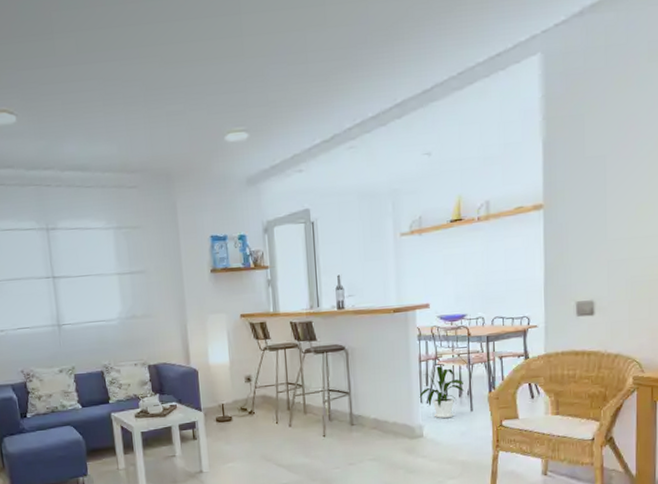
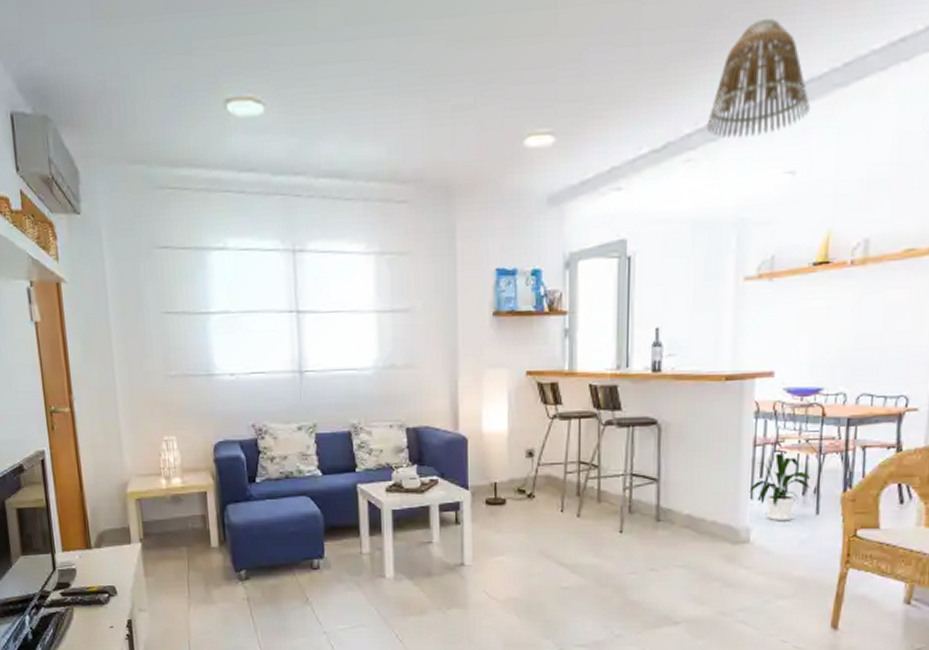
lamp shade: none [362,41,437,130] -> present [707,17,810,138]

